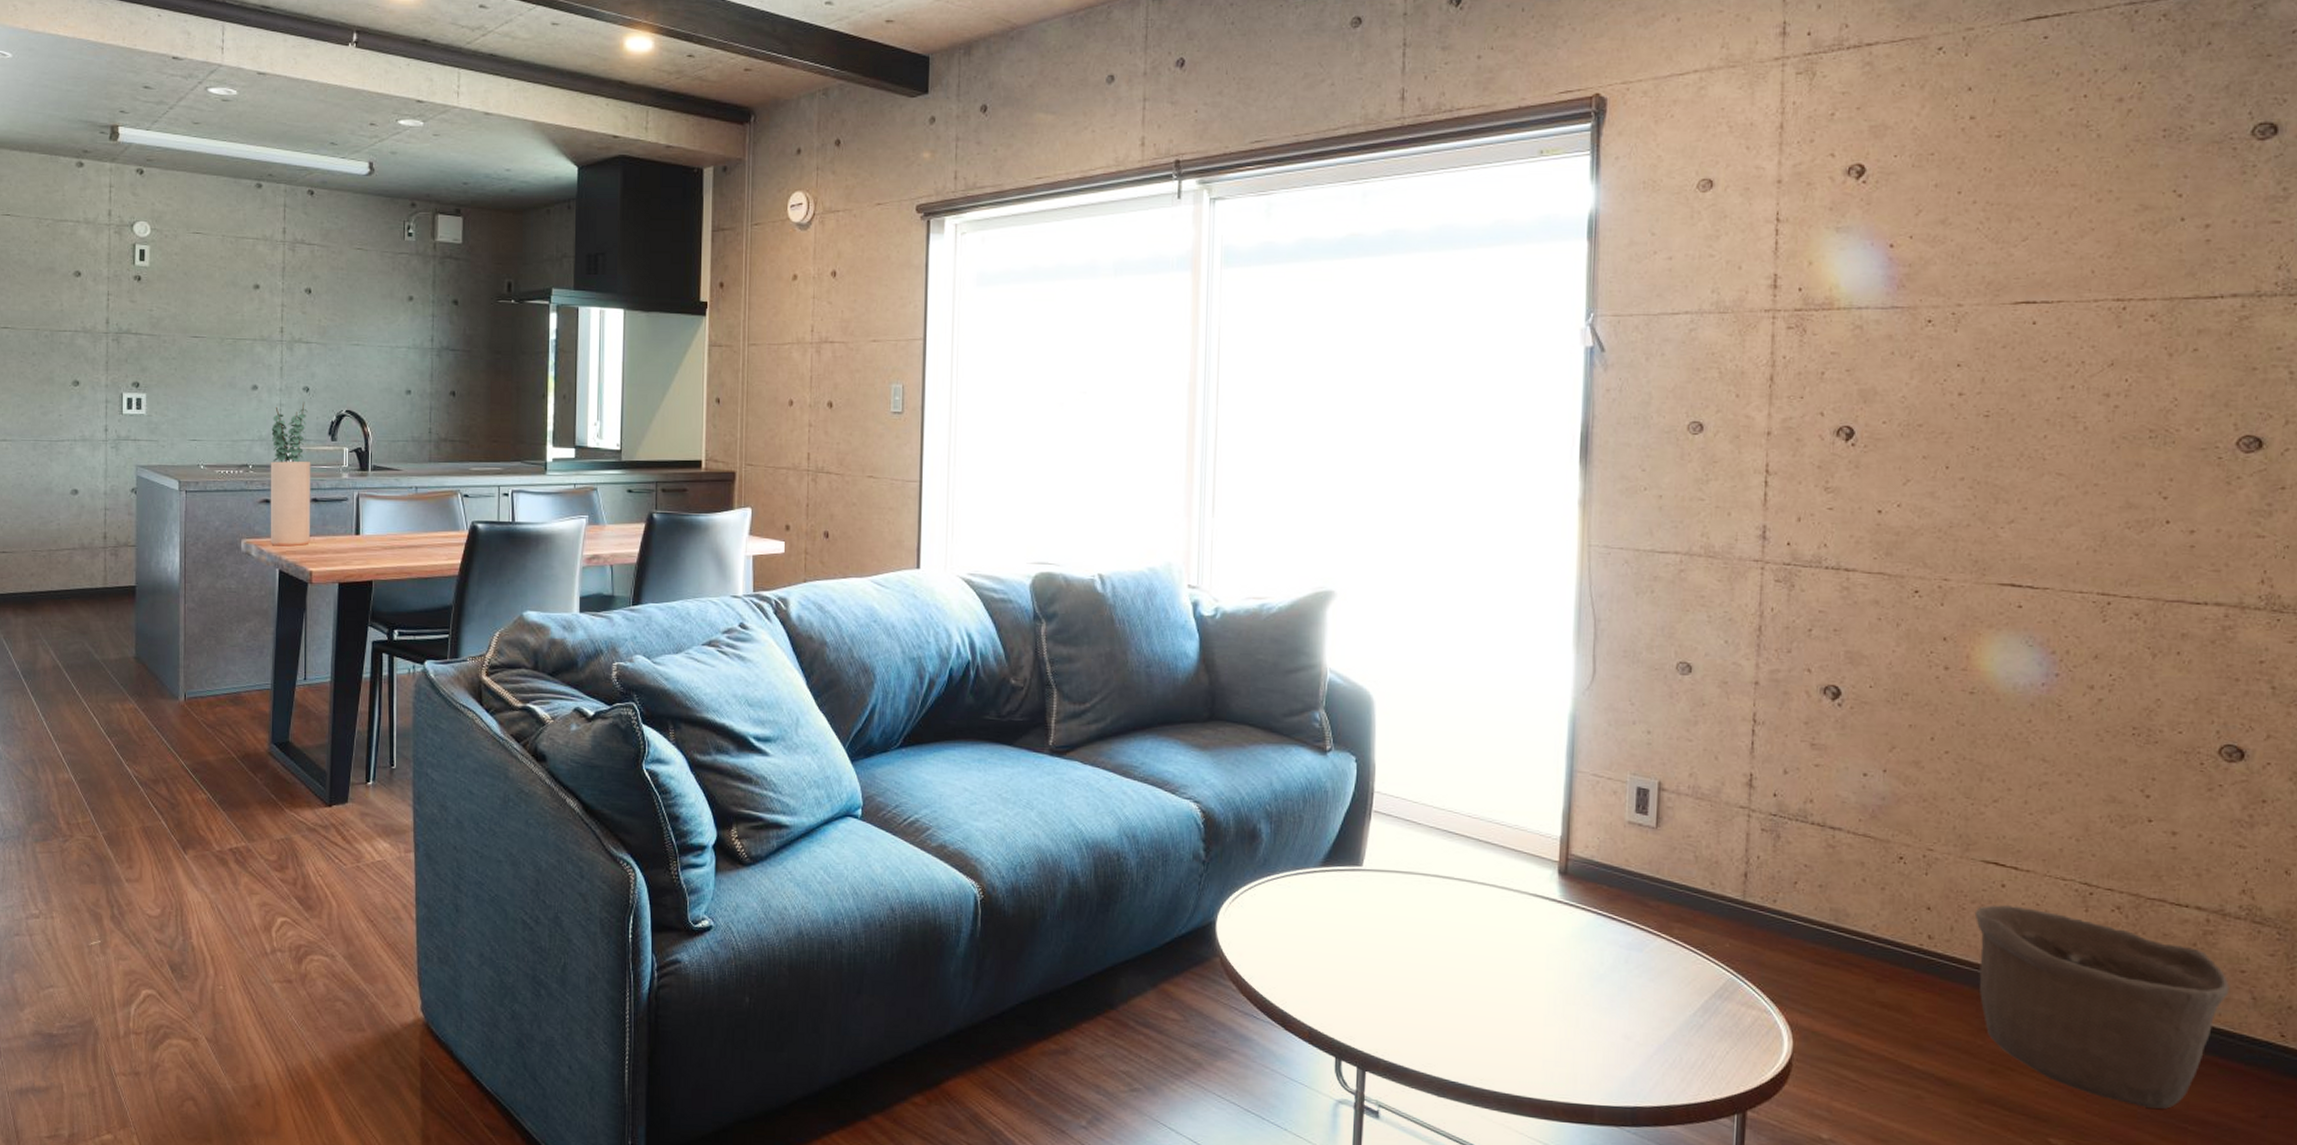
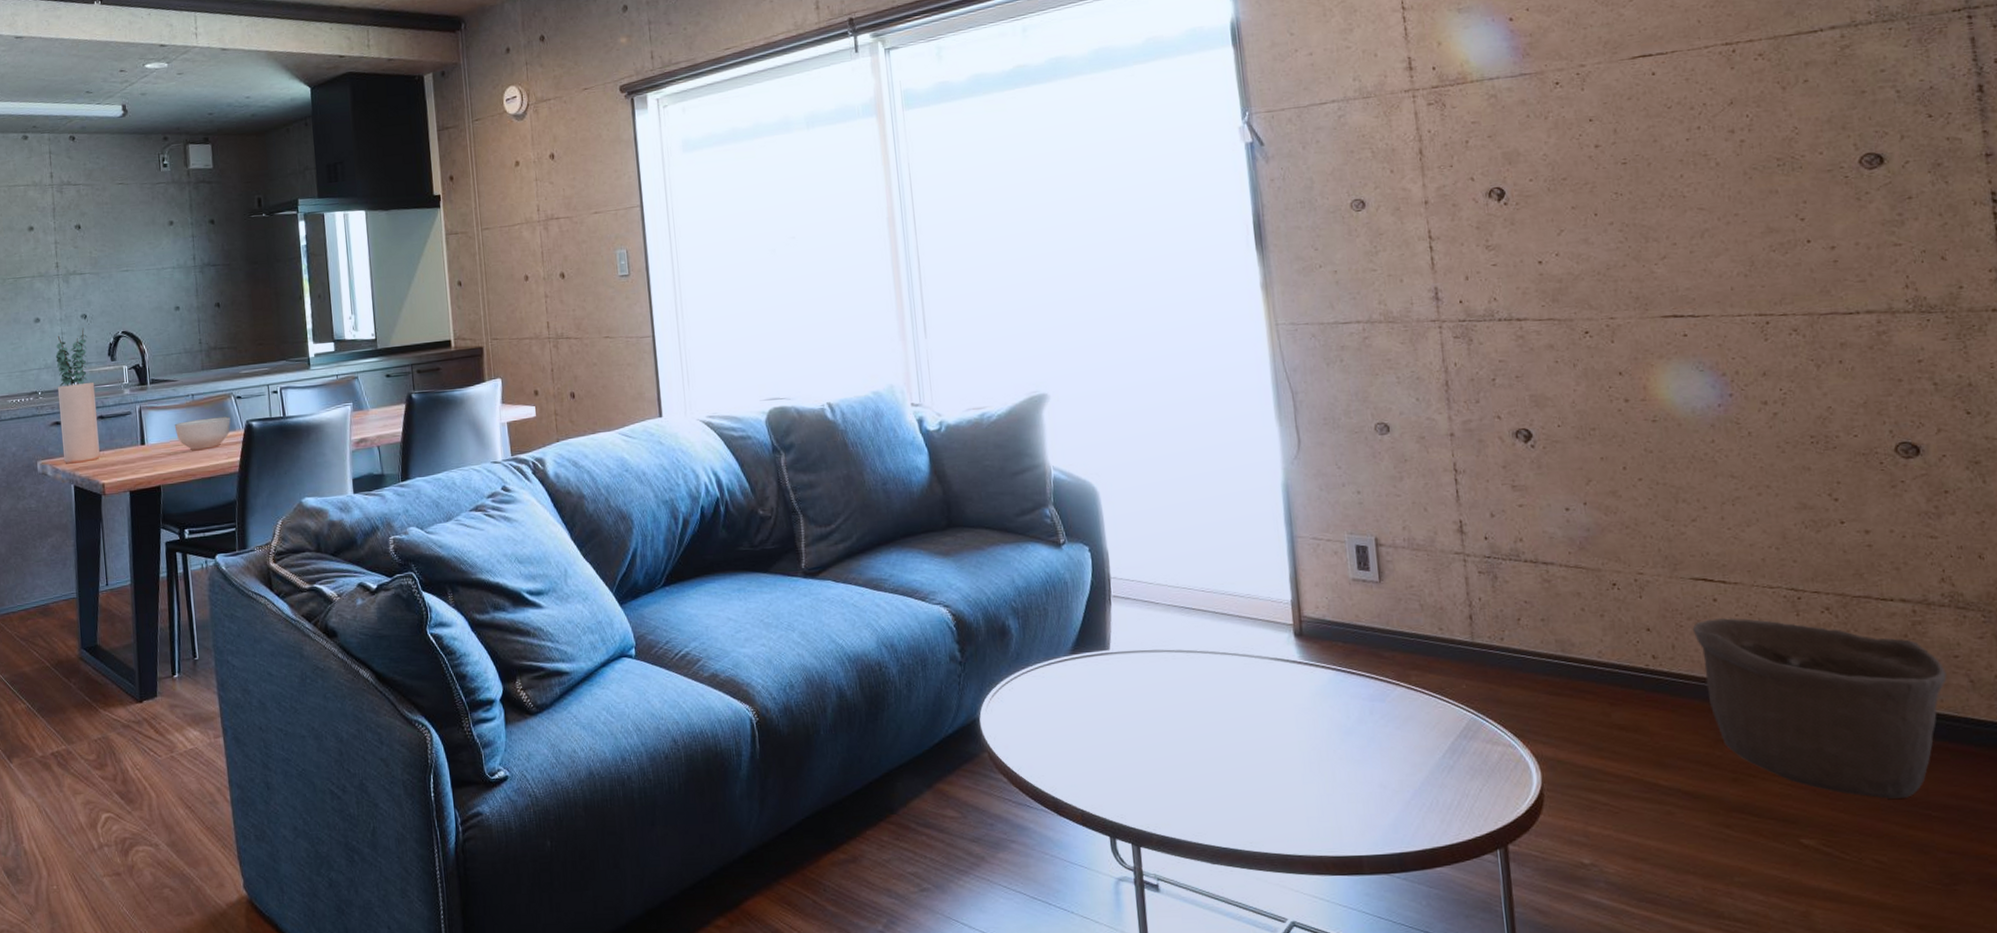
bowl: none [393,514,455,548] -> present [174,416,231,451]

